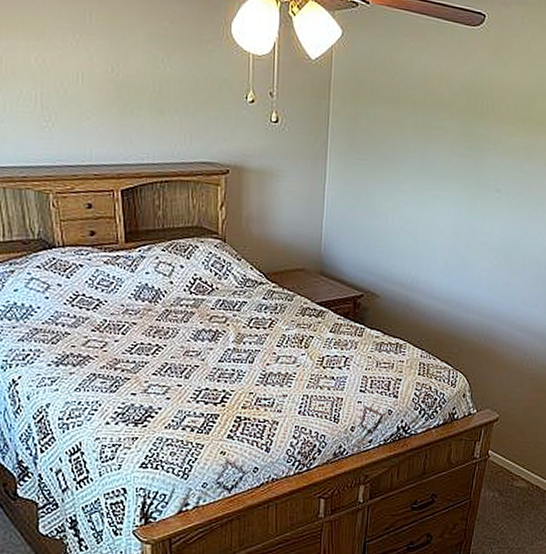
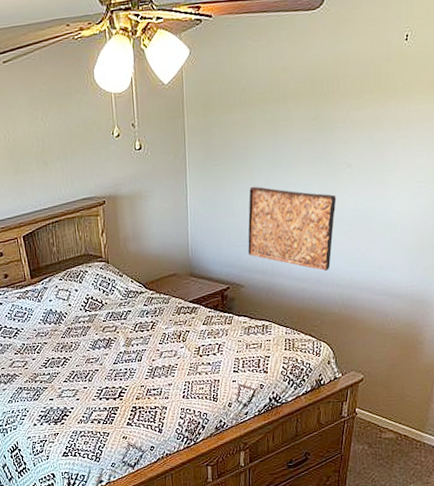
relief panel: none [387,190,484,296] -> present [248,186,337,272]

